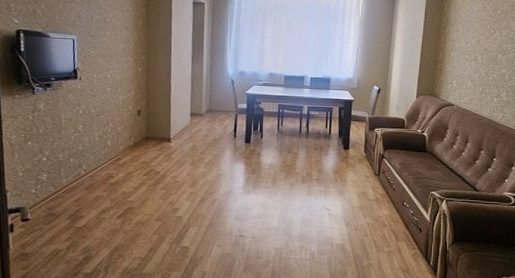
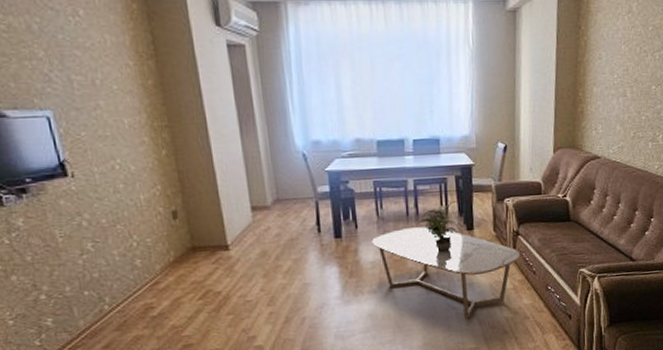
coffee table: none [272,142,384,220] -> present [372,227,521,320]
potted plant: none [306,125,339,163] -> present [416,200,461,251]

